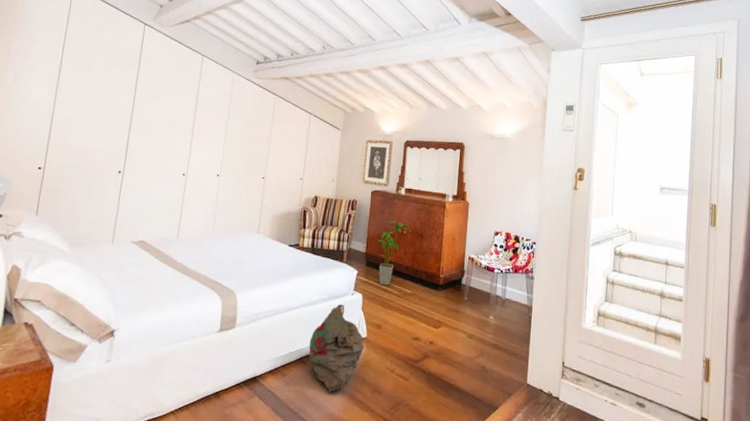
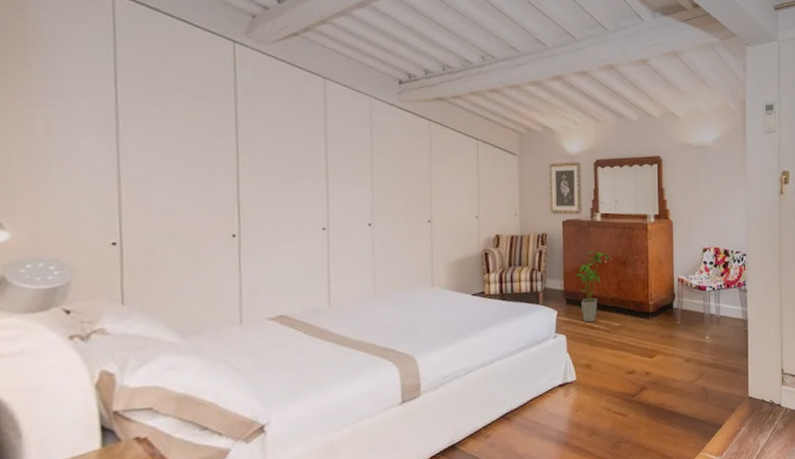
bag: present [309,304,364,392] -> none [511,349,575,444]

